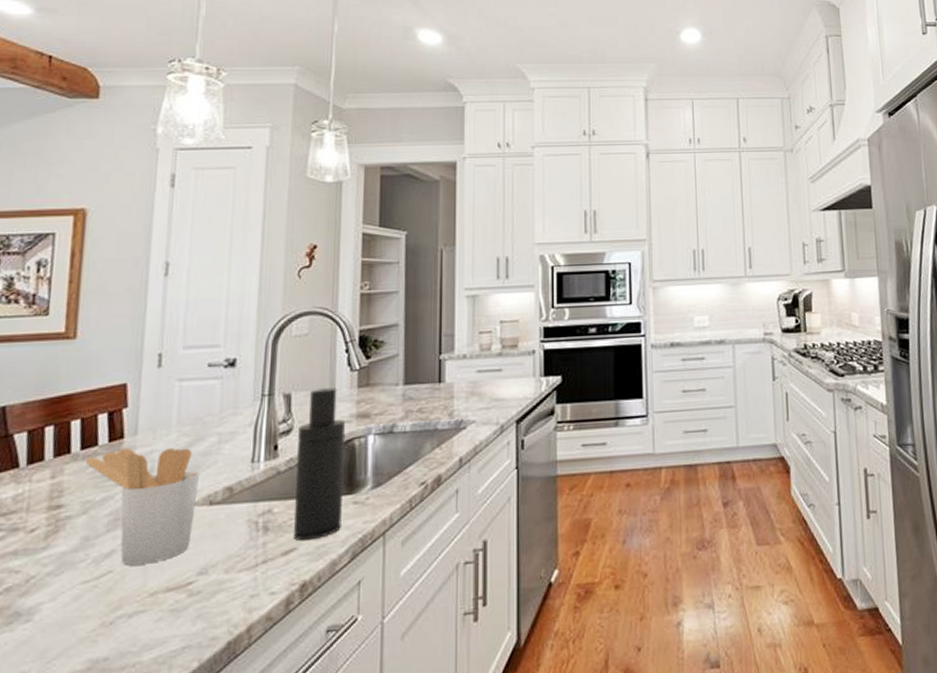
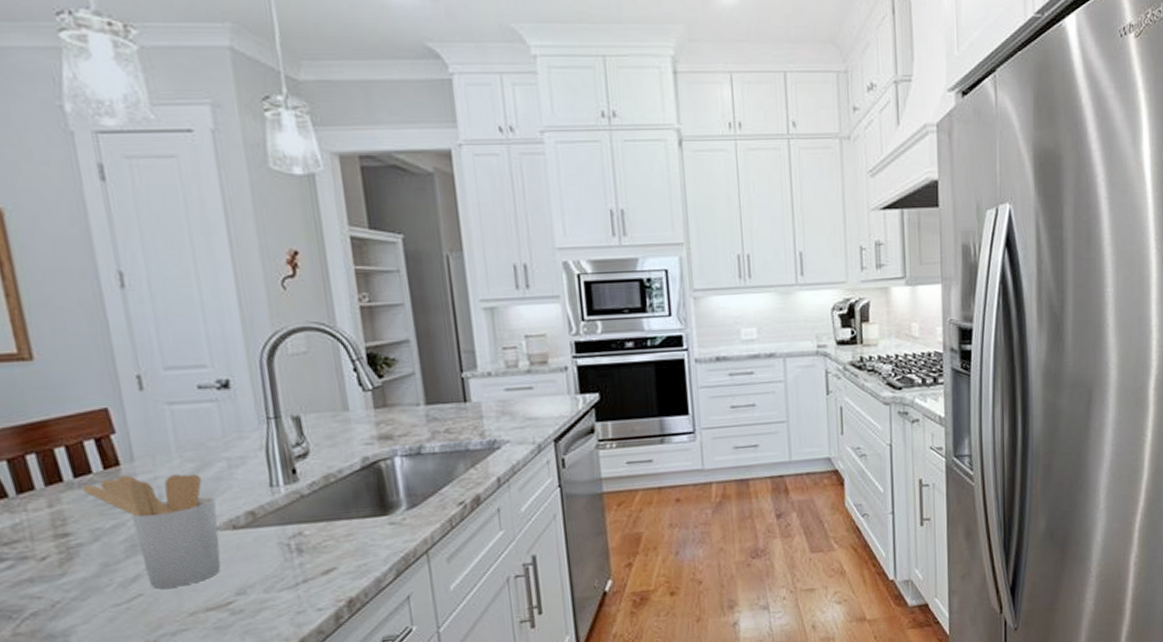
atomizer: present [293,388,345,541] -> none [315,409,381,561]

